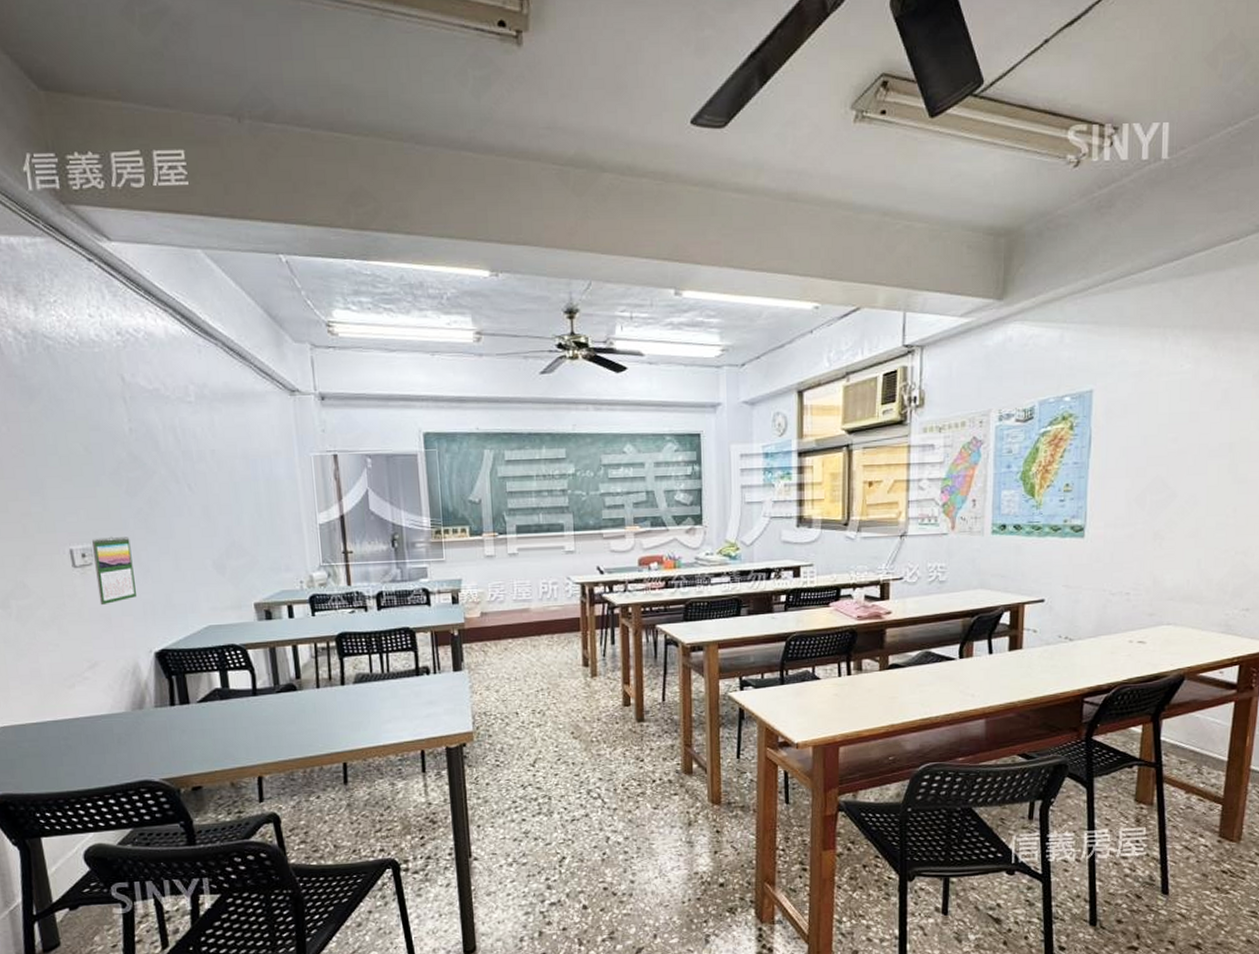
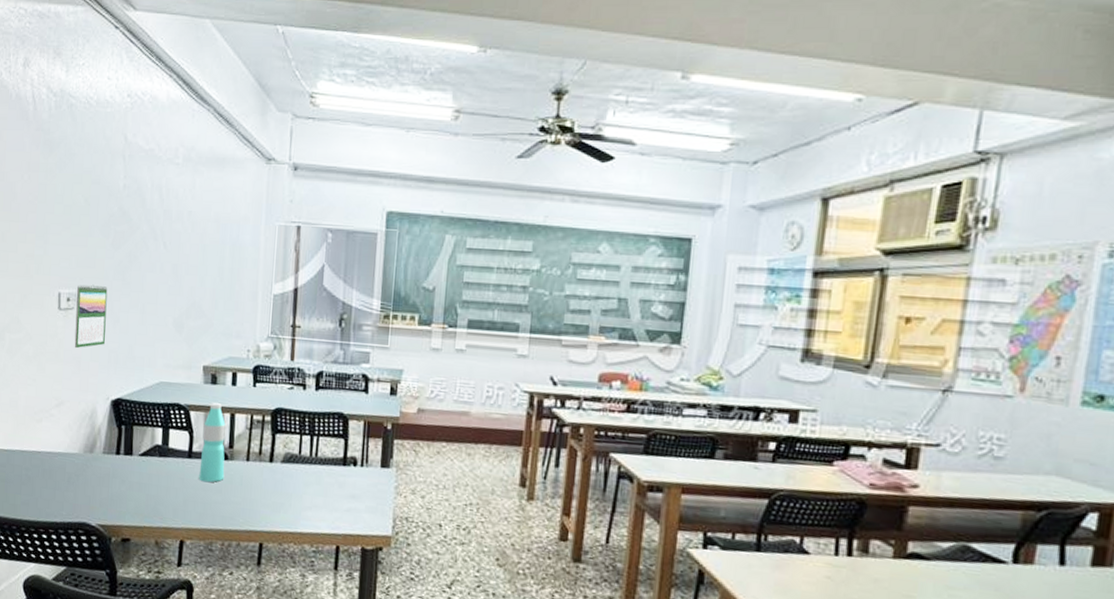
water bottle: none [264,638,296,716] -> present [199,403,226,483]

